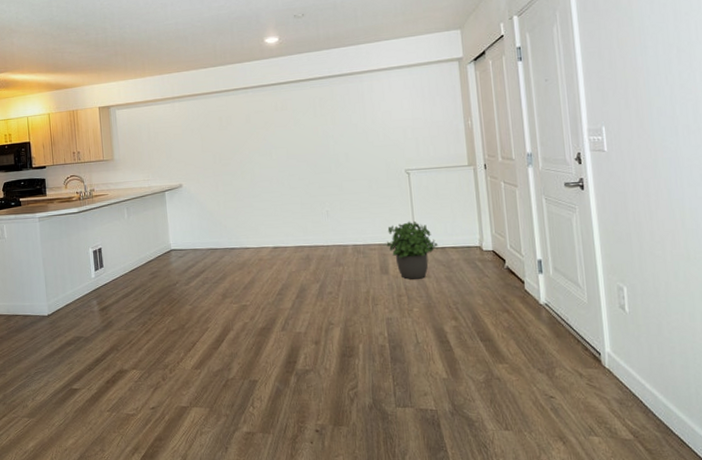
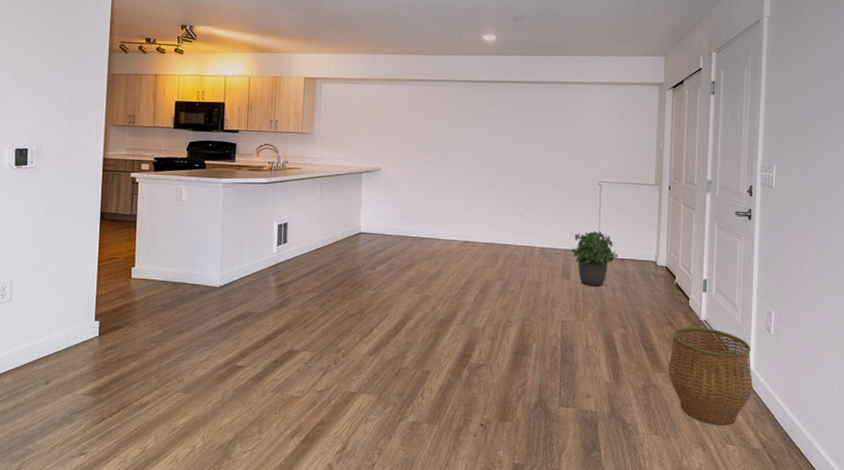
basket: none [510,307,614,416] -> present [668,322,754,426]

